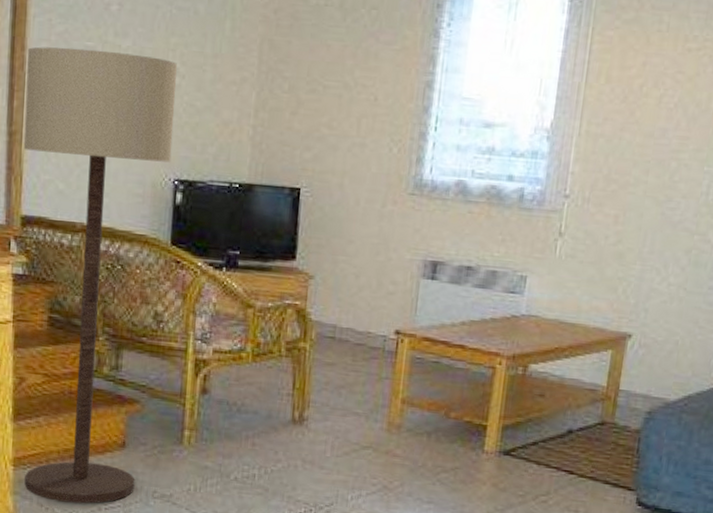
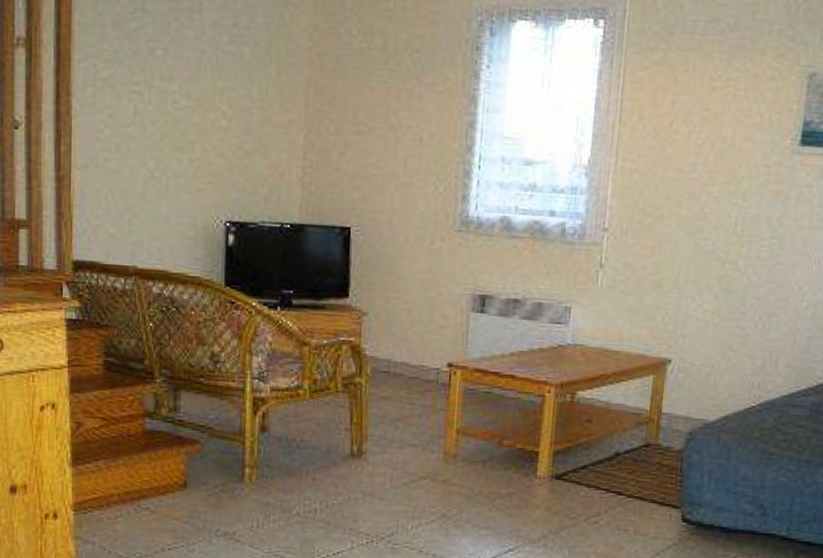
floor lamp: present [23,47,177,504] -> none [72,92,225,546]

